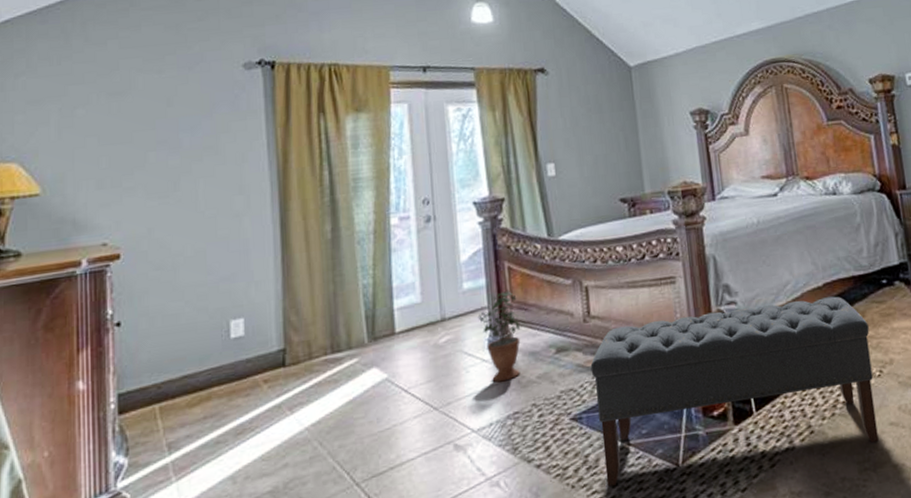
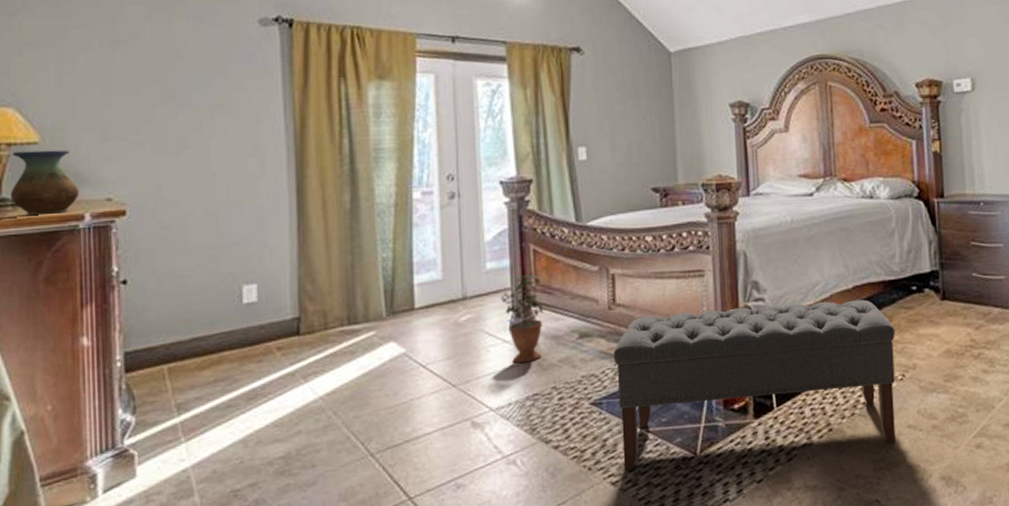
vase: none [12,199,77,266] -> present [10,149,80,216]

